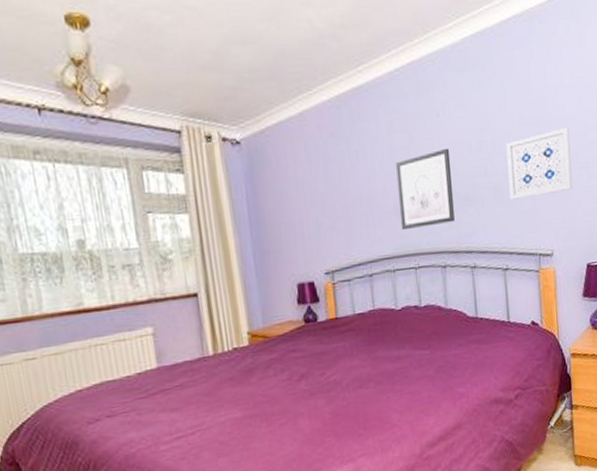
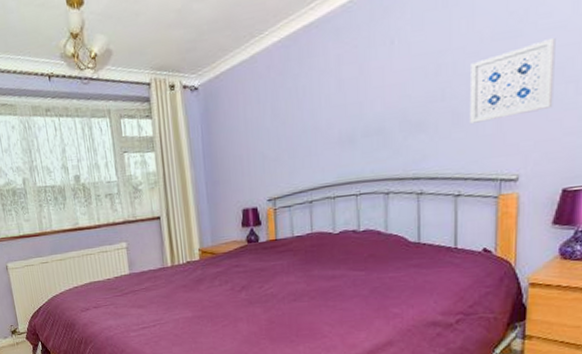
wall art: present [395,147,455,231] -> none [342,74,403,160]

